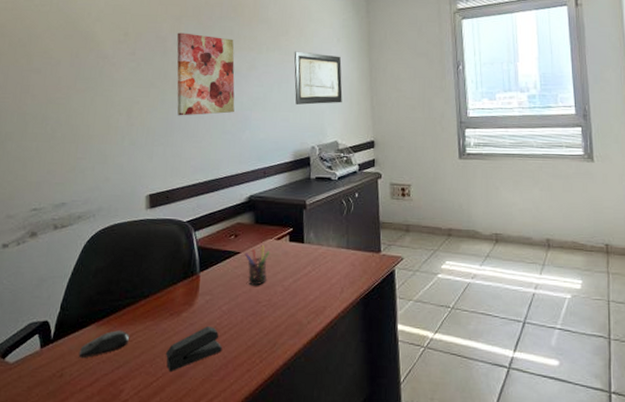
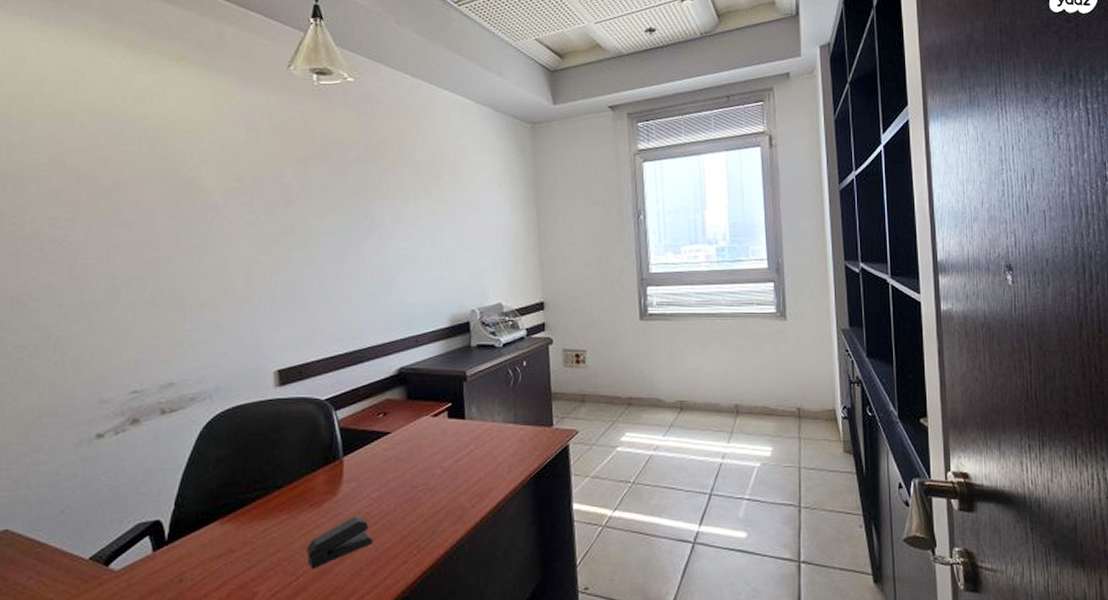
computer mouse: present [78,330,130,359] -> none [200,526,263,560]
wall art: present [176,32,235,116] -> none [303,177,379,277]
pen holder: present [244,245,270,286] -> none [395,424,426,469]
wall art: present [294,51,343,105] -> none [448,199,506,262]

